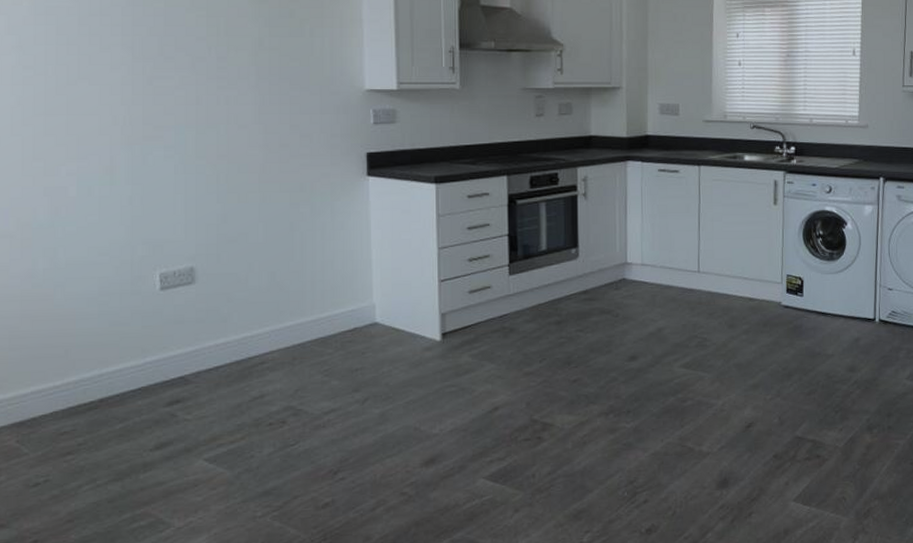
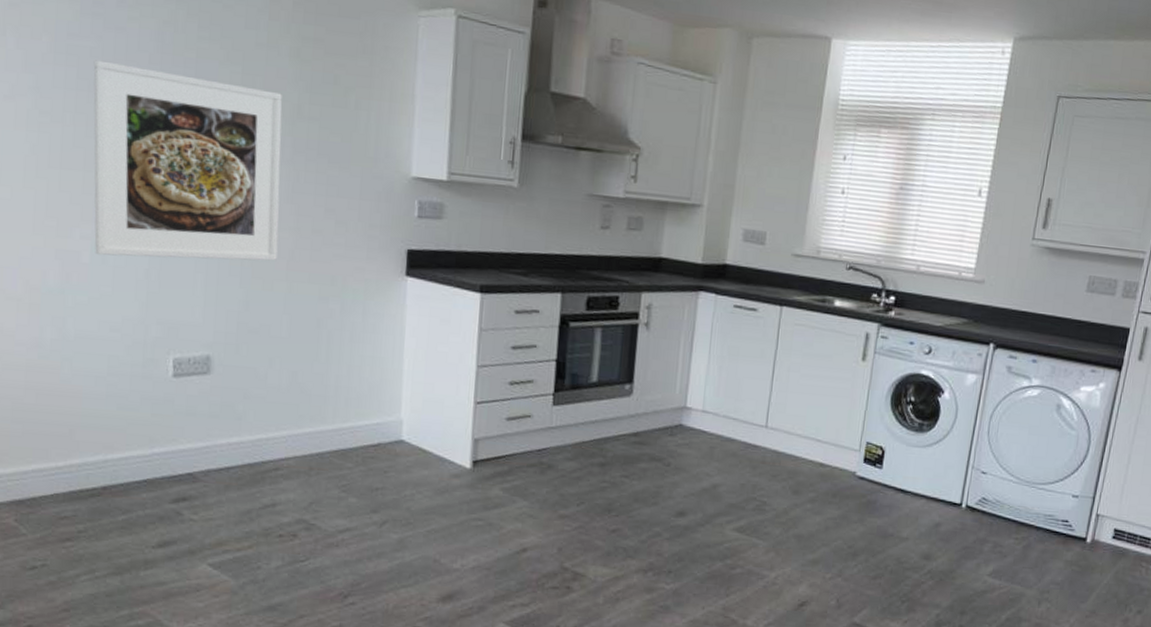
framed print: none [71,17,249,189] -> present [93,60,283,261]

